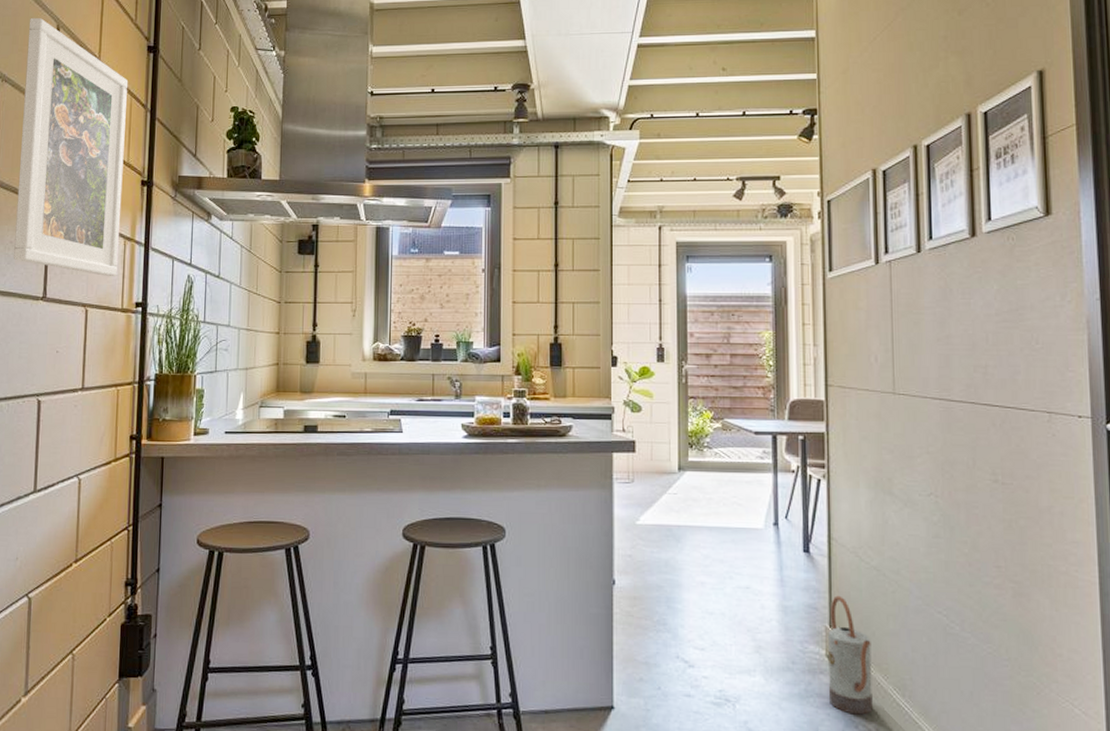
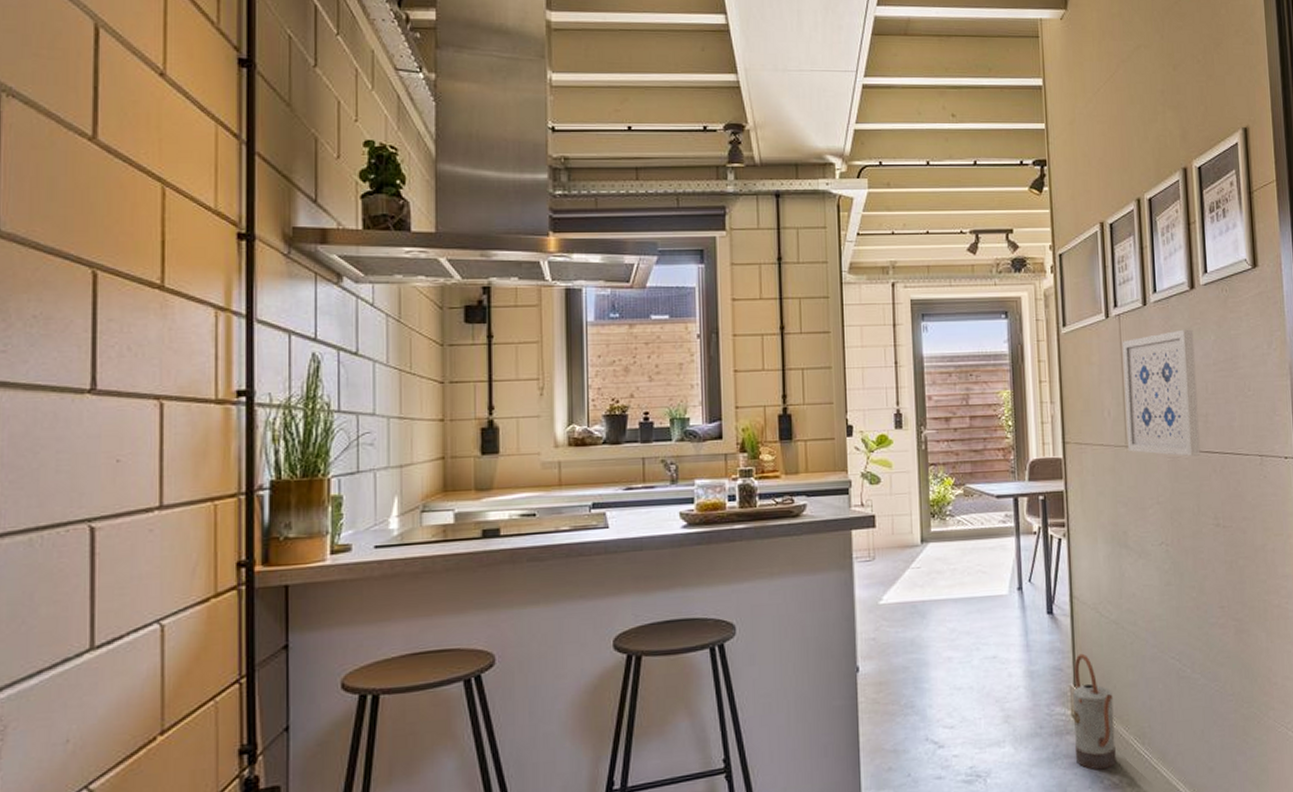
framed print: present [14,17,129,277] -> none [40,11,211,359]
wall art: none [892,278,978,408] -> present [1122,329,1201,456]

